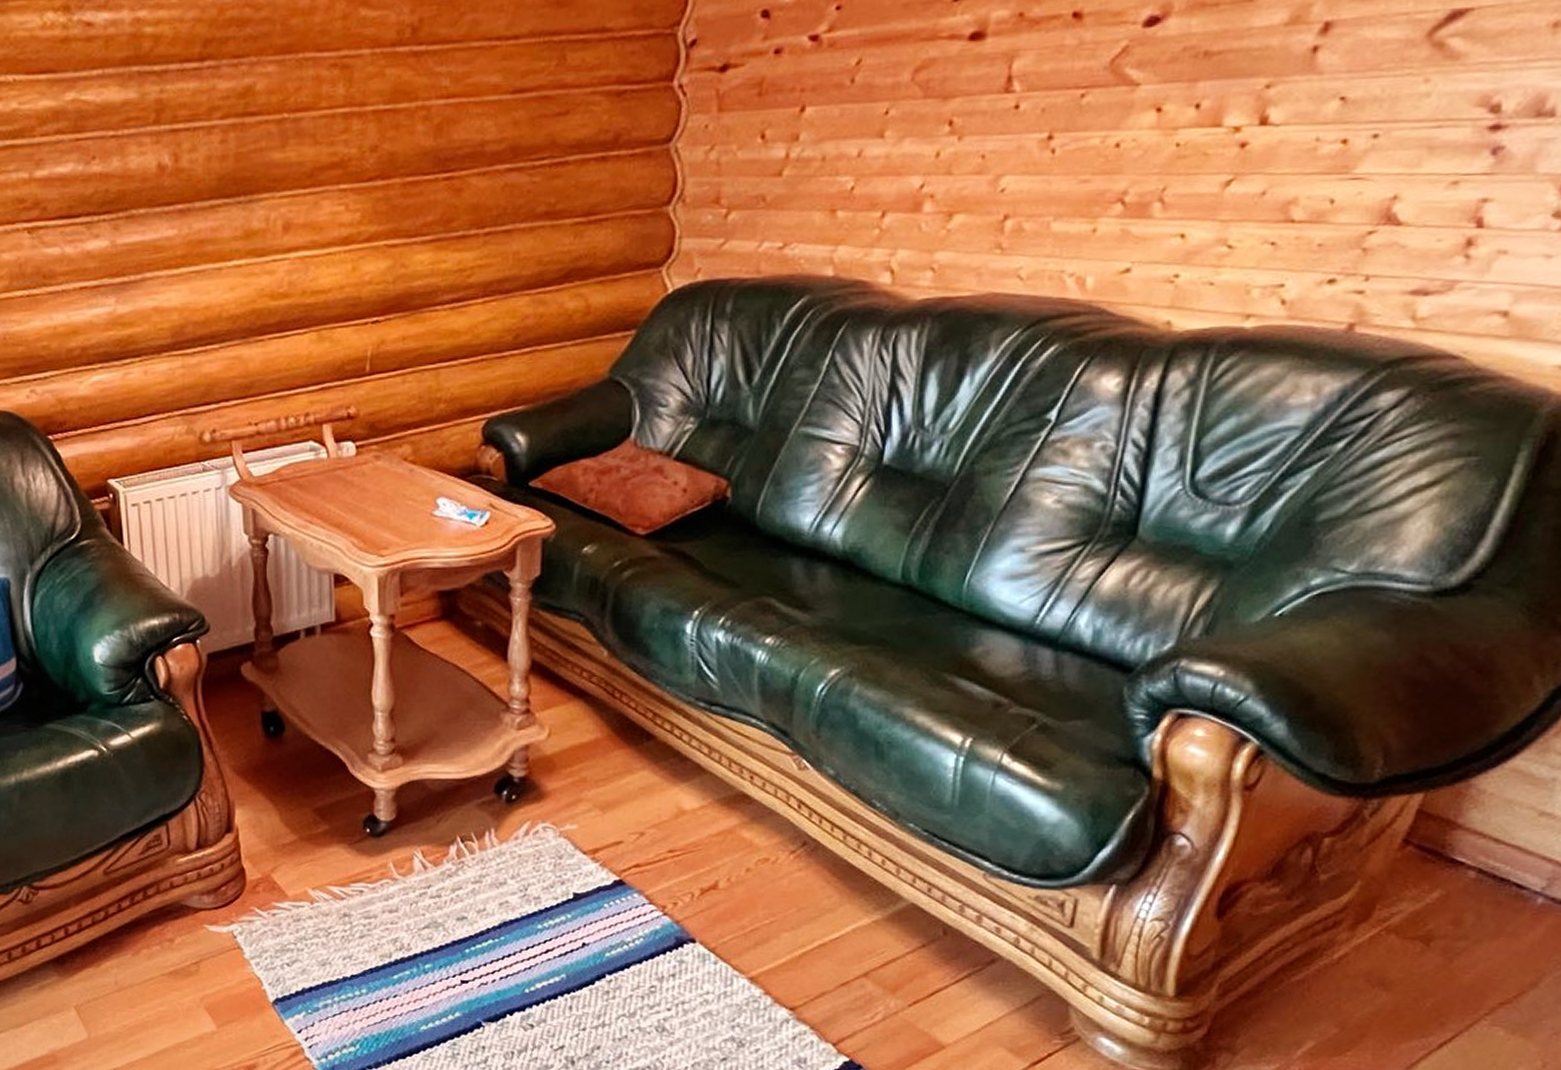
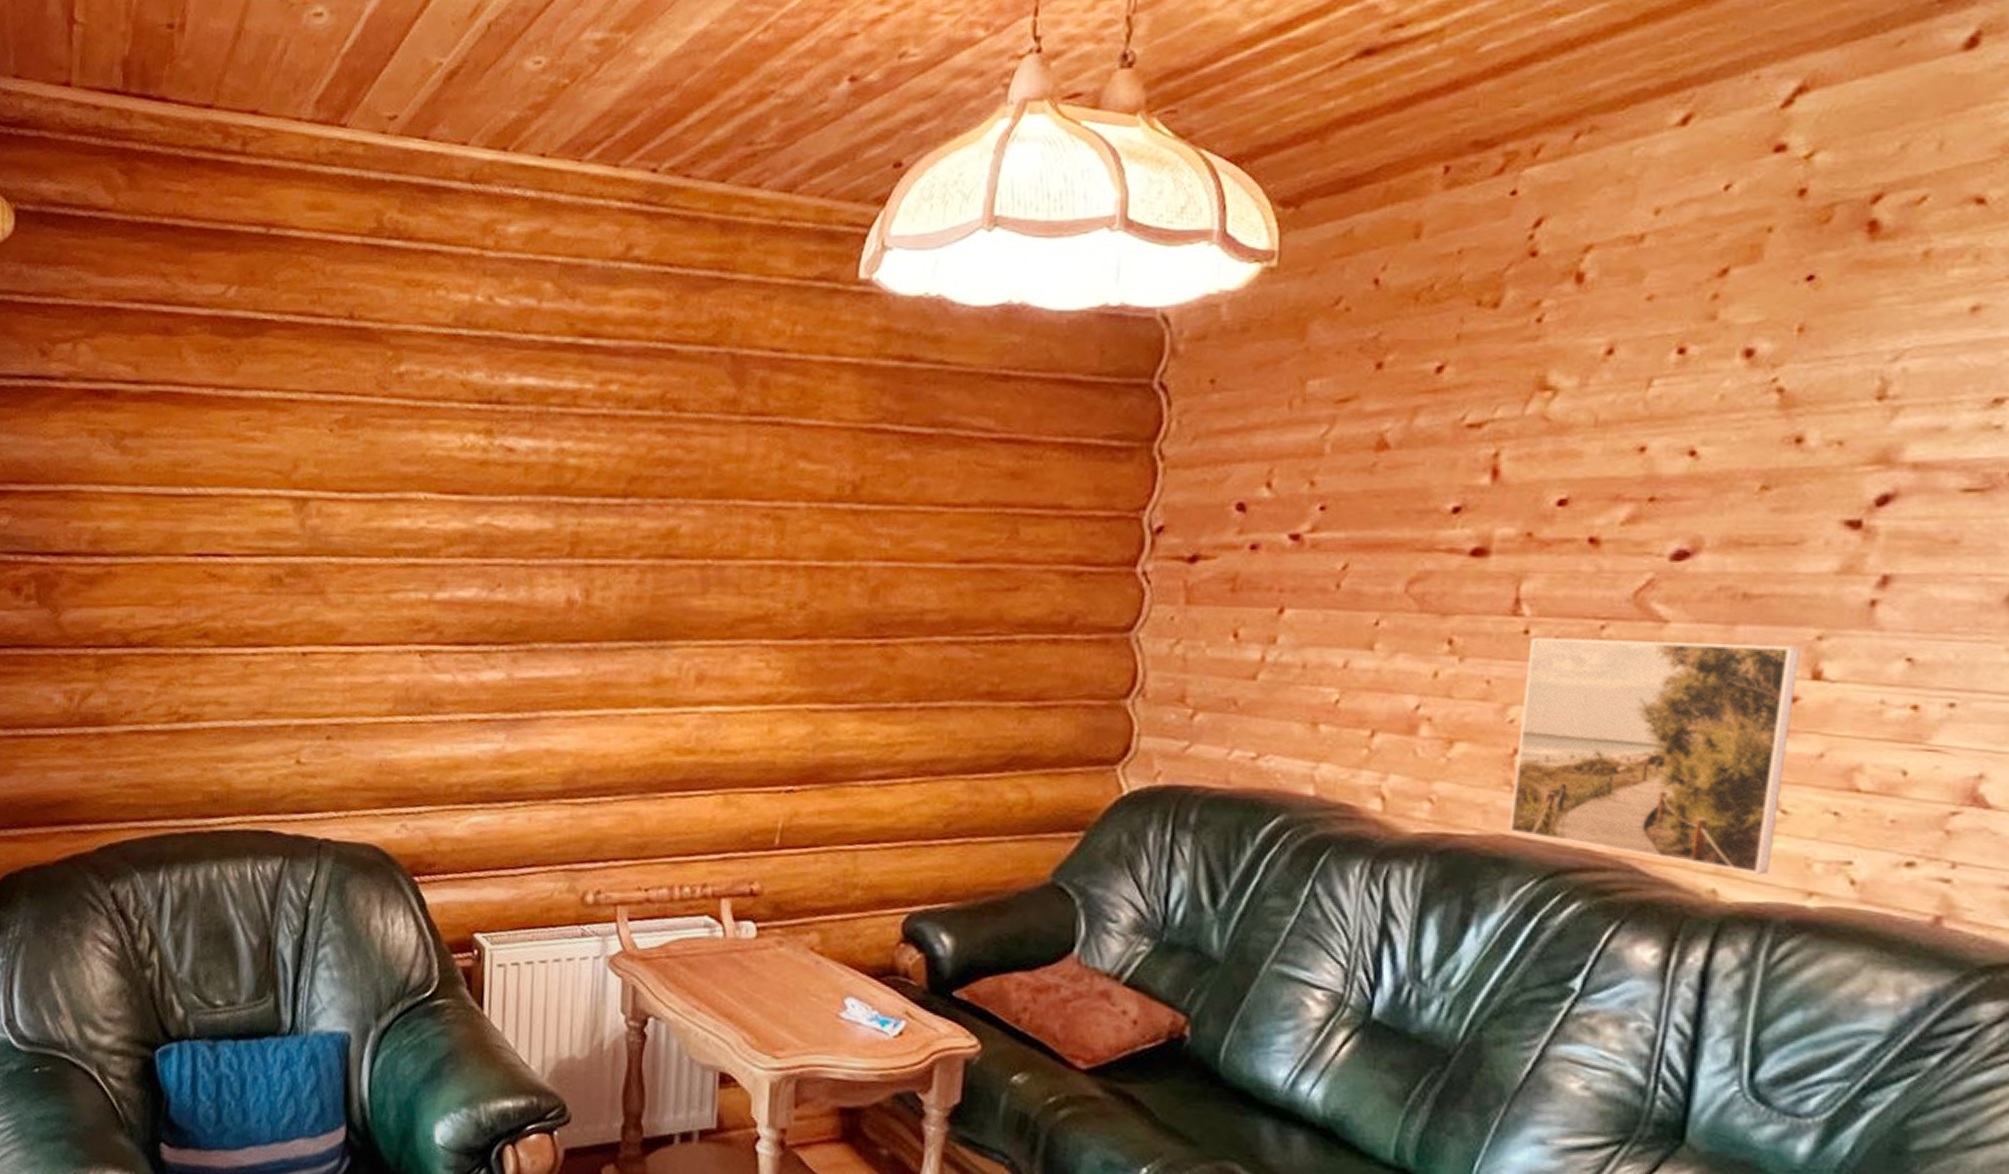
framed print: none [999,95,1251,305] -> present [1509,637,1800,875]

